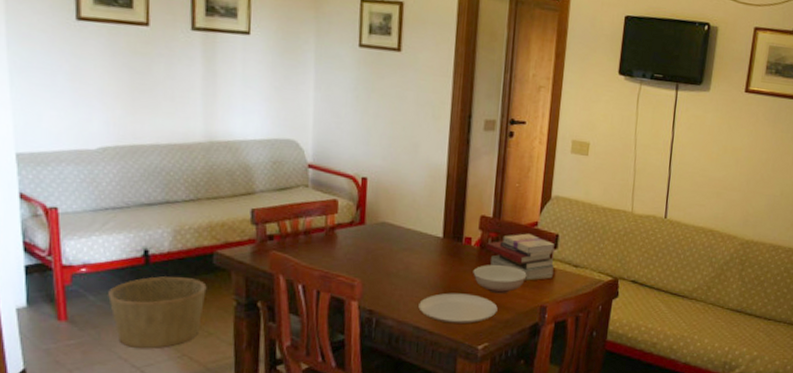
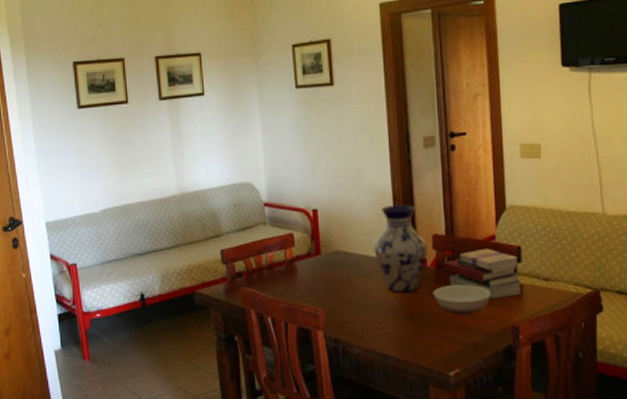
basket: present [108,276,207,349] -> none [117,317,192,383]
plate: present [418,293,498,325] -> none [382,317,465,350]
vase: none [421,182,474,269] -> present [373,204,428,293]

